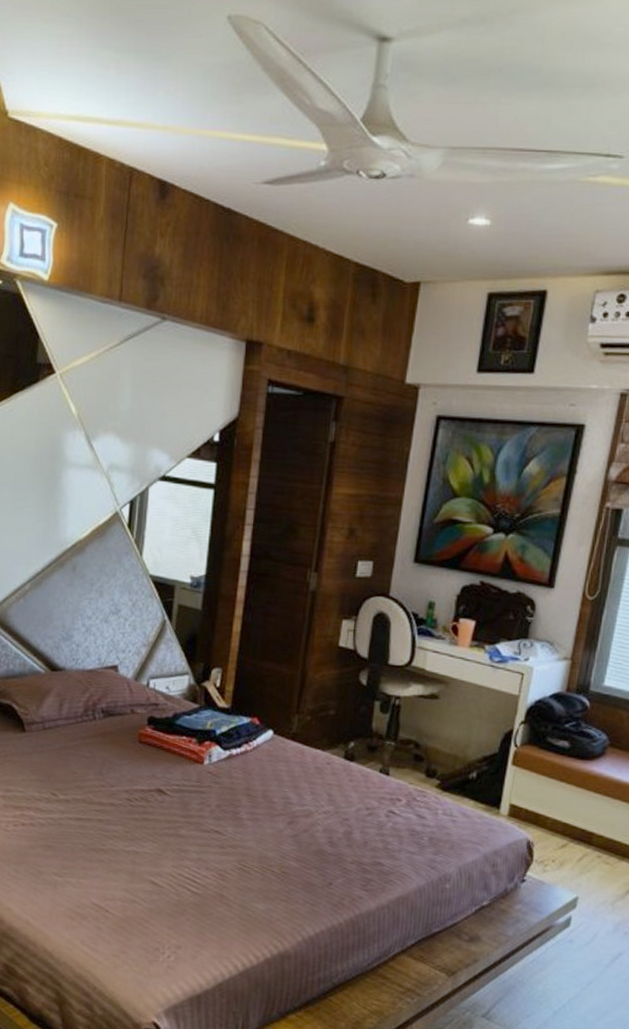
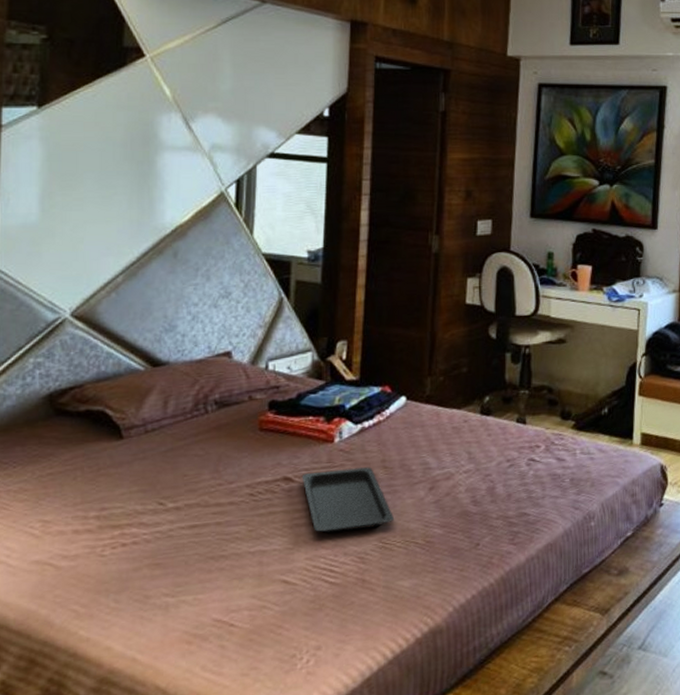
serving tray: none [173,788,254,850] -> present [301,467,395,534]

